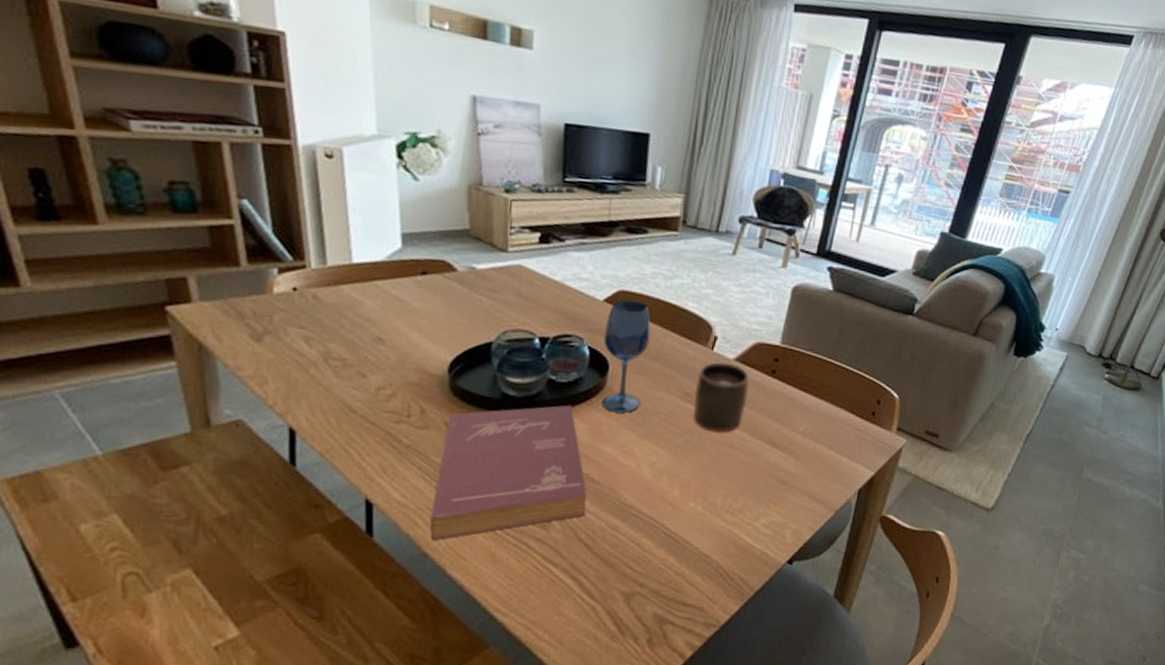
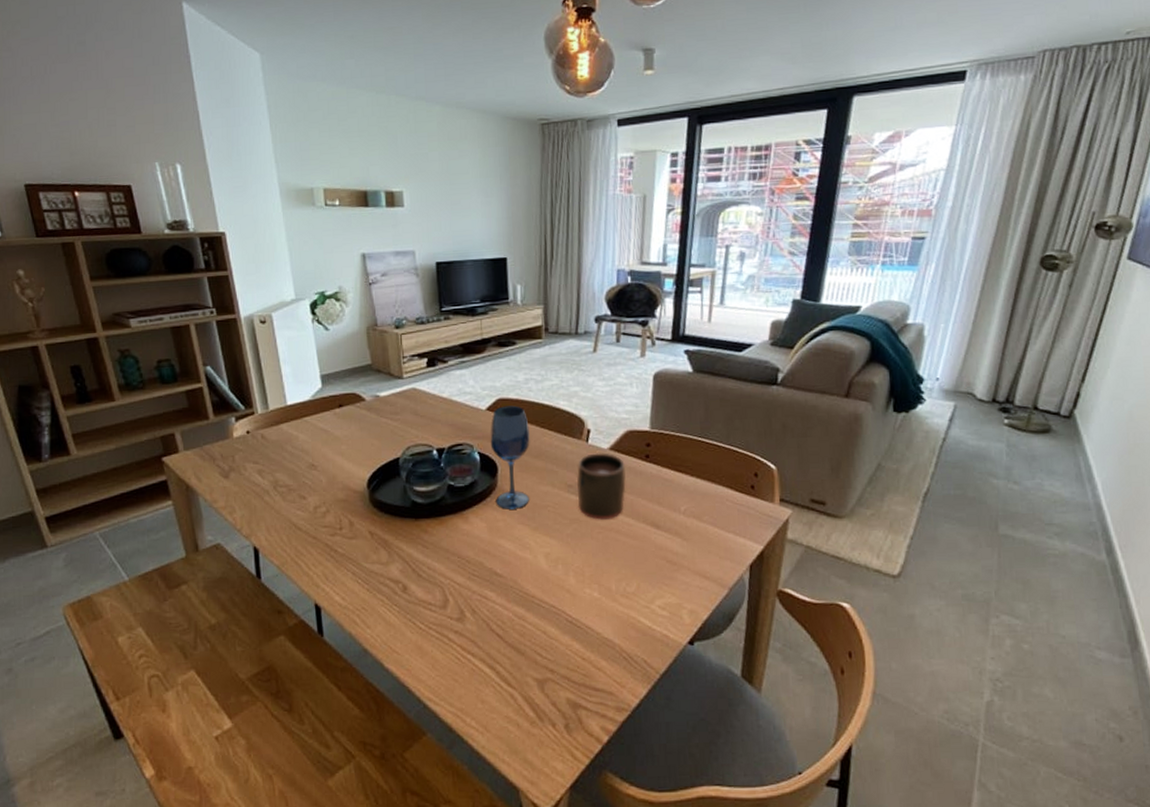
book: present [430,404,588,541] -> none [366,506,495,638]

